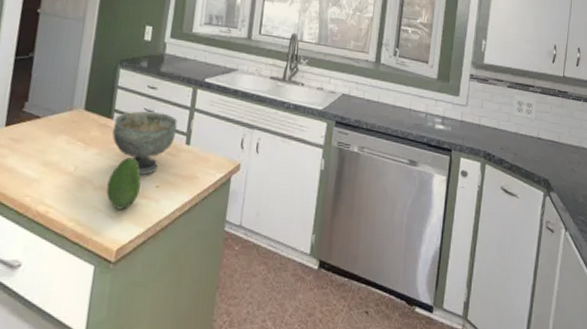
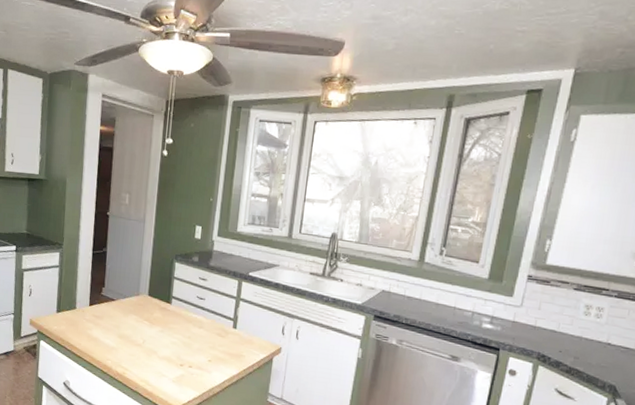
fruit: present [106,157,141,210] -> none [168,336,196,377]
bowl: present [112,111,178,175] -> none [171,298,225,351]

